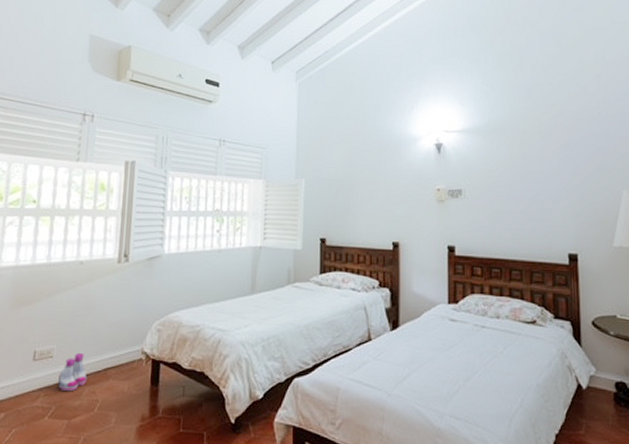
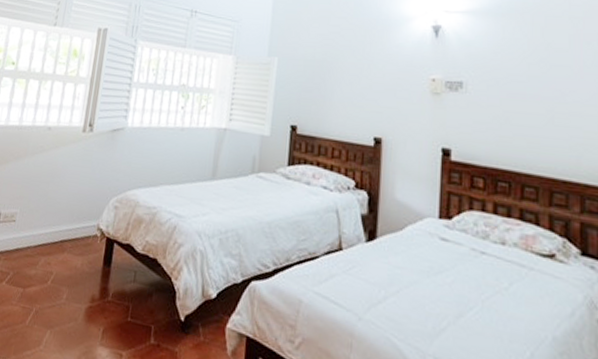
boots: present [58,352,88,391] -> none [17,220,45,259]

